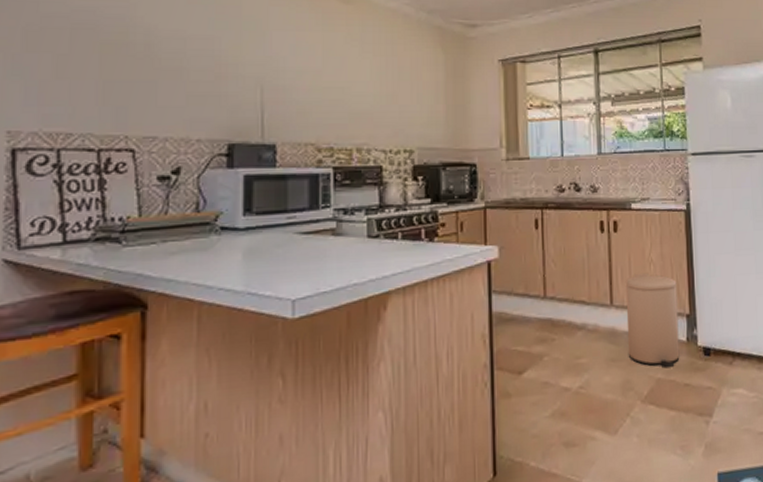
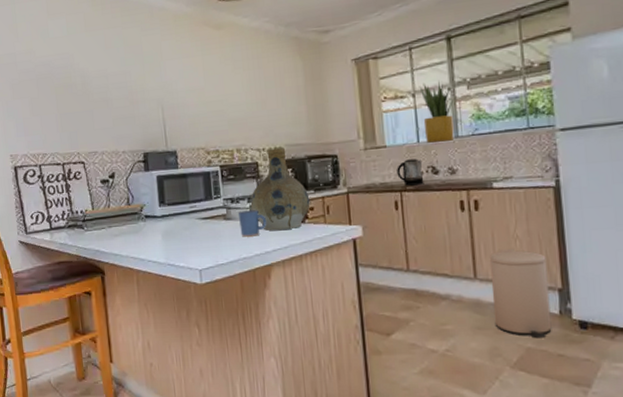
mug: none [352,224,388,258] -> present [239,210,267,237]
ceramic jug: none [368,151,442,251] -> present [250,148,310,231]
kettle: none [539,174,566,203] -> present [397,158,424,186]
planter: none [566,94,600,159] -> present [419,81,455,144]

